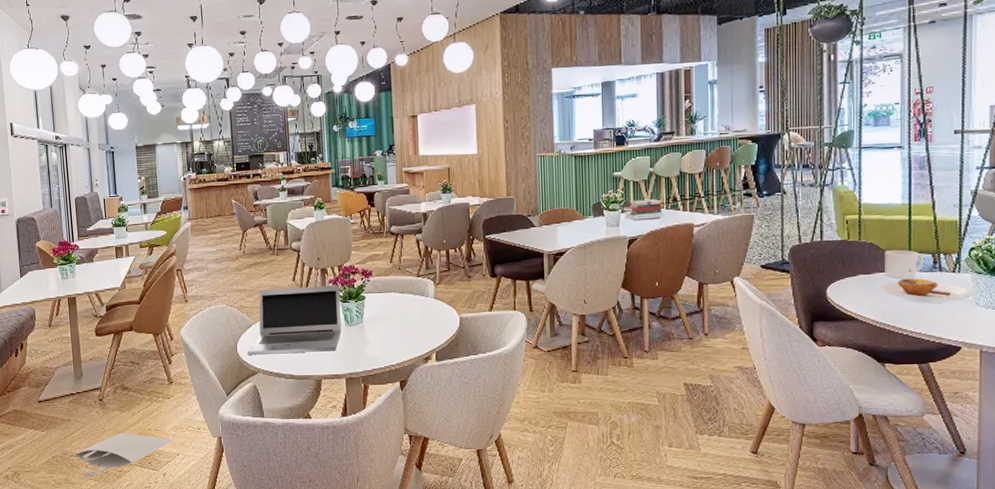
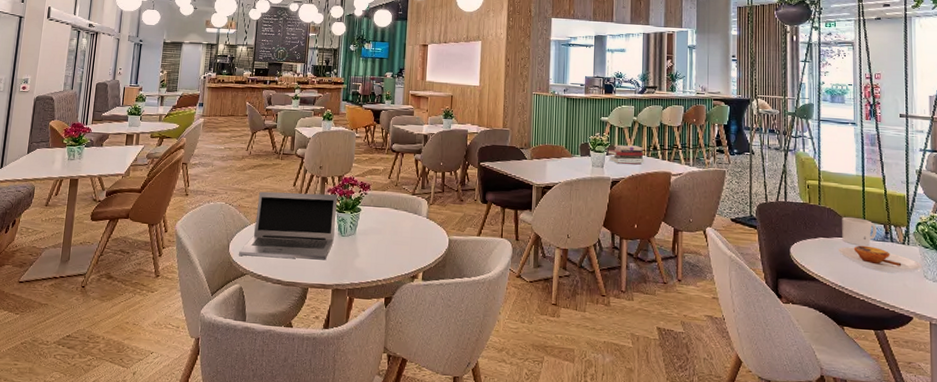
tote bag: present [74,432,175,477] -> none [44,323,152,368]

